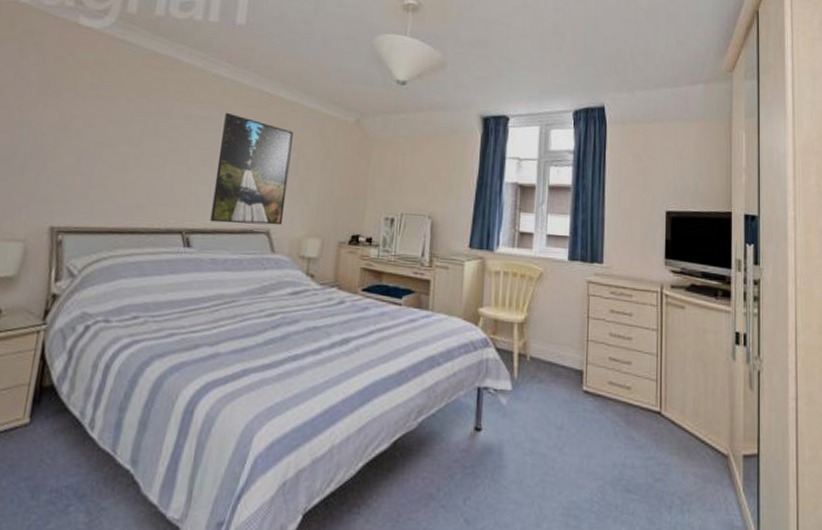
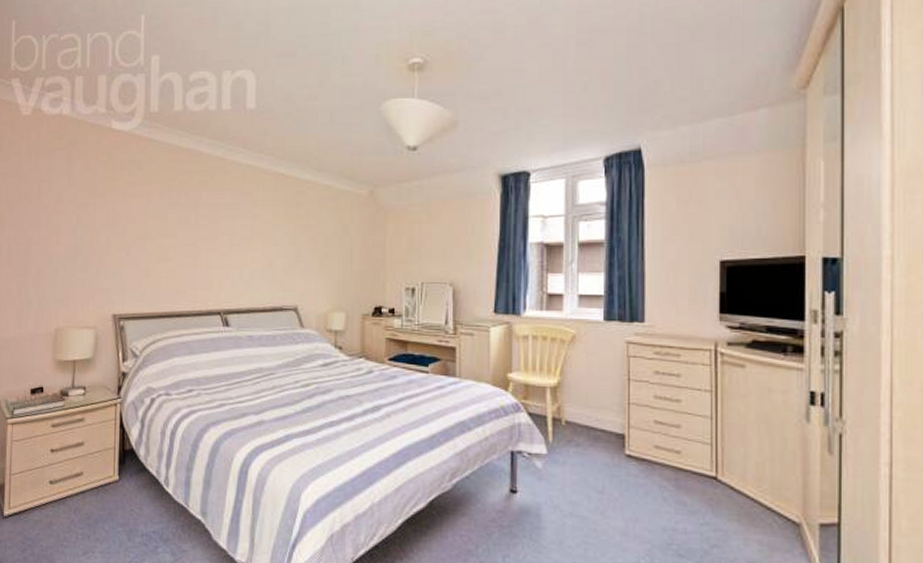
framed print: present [210,112,293,226] -> none [243,197,310,302]

